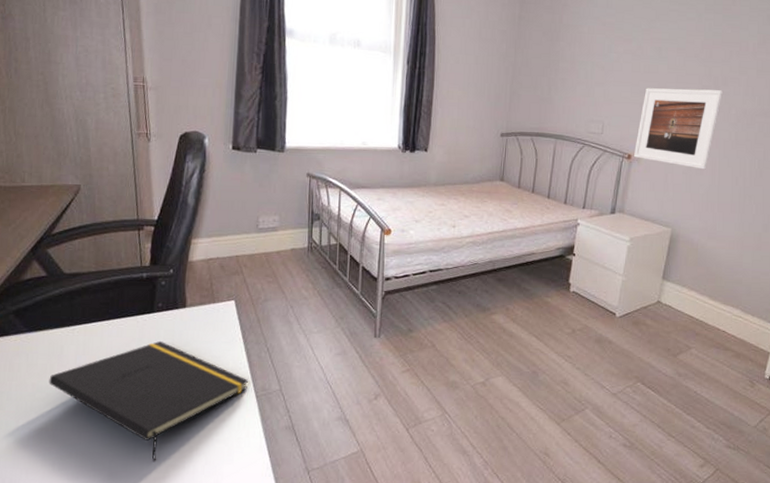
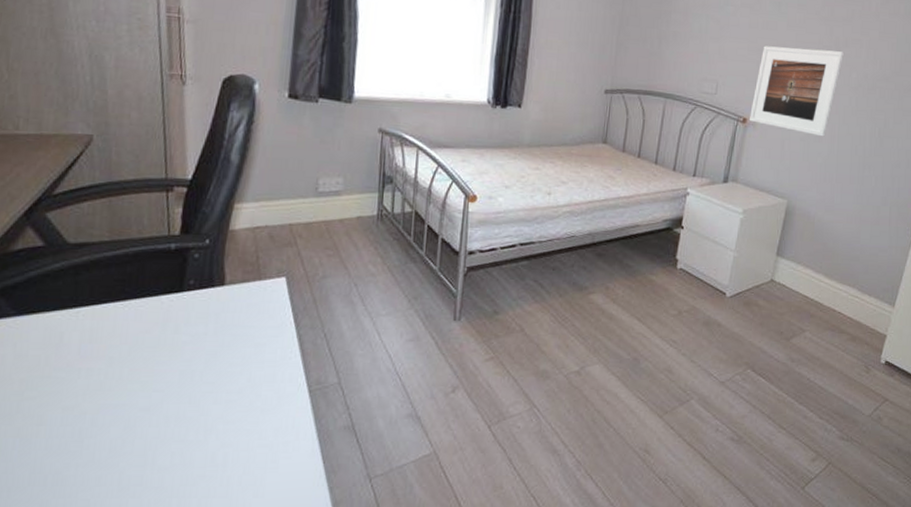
notepad: present [49,340,249,461] -> none [42,325,301,472]

